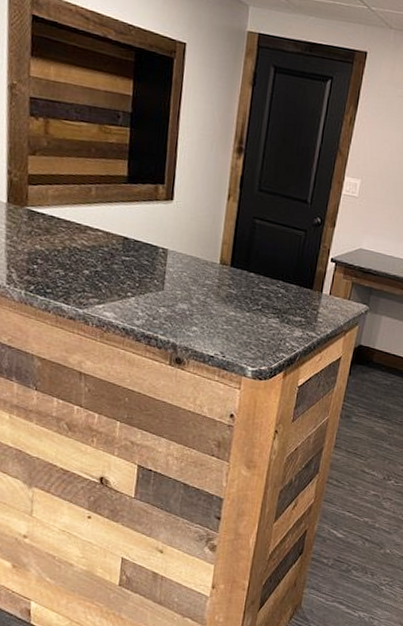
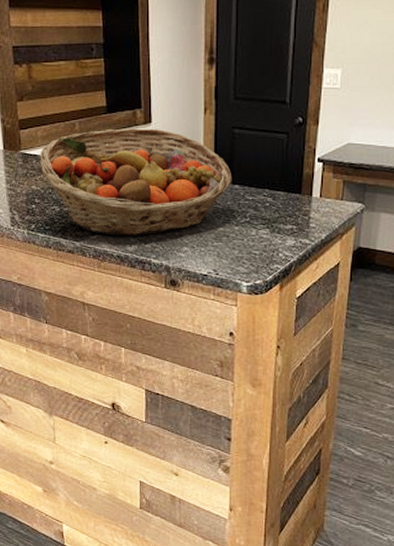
fruit basket: none [47,198,249,311] -> present [40,128,232,236]

